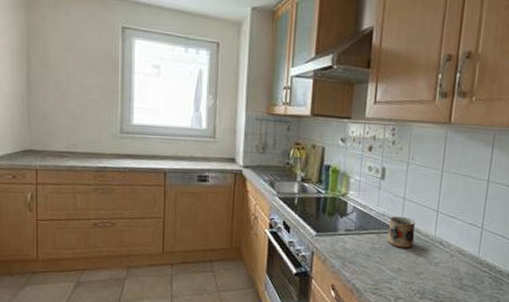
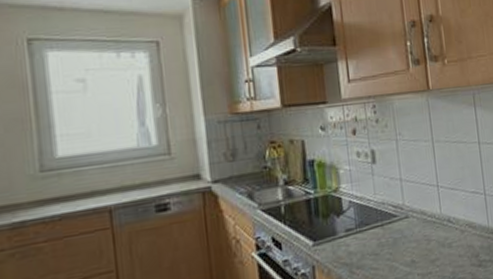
mug: present [387,217,416,249] -> none [391,200,422,237]

